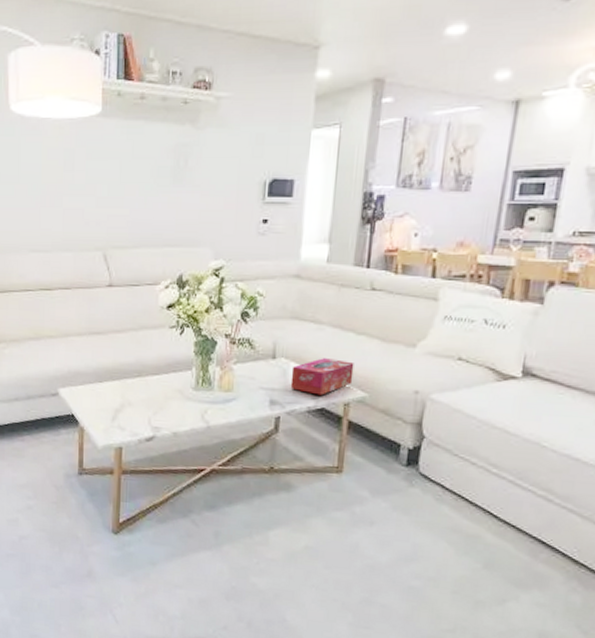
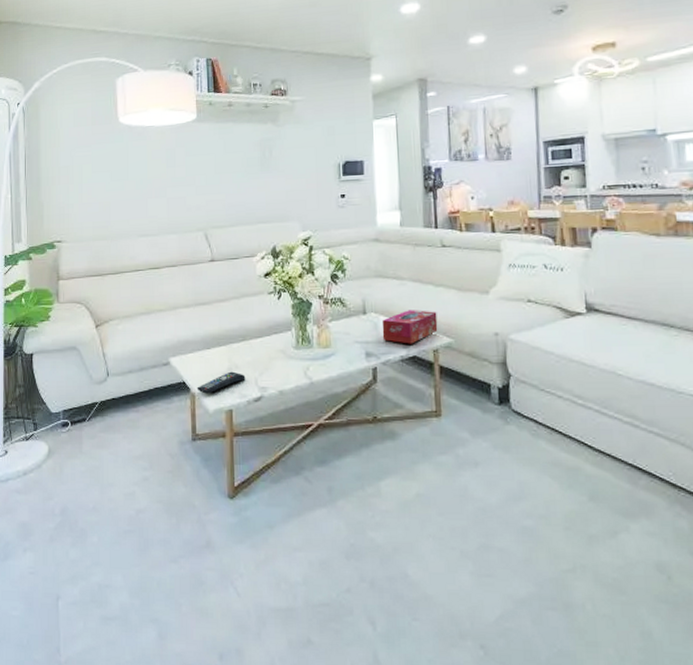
remote control: none [86,408,138,429] -> present [197,371,246,394]

